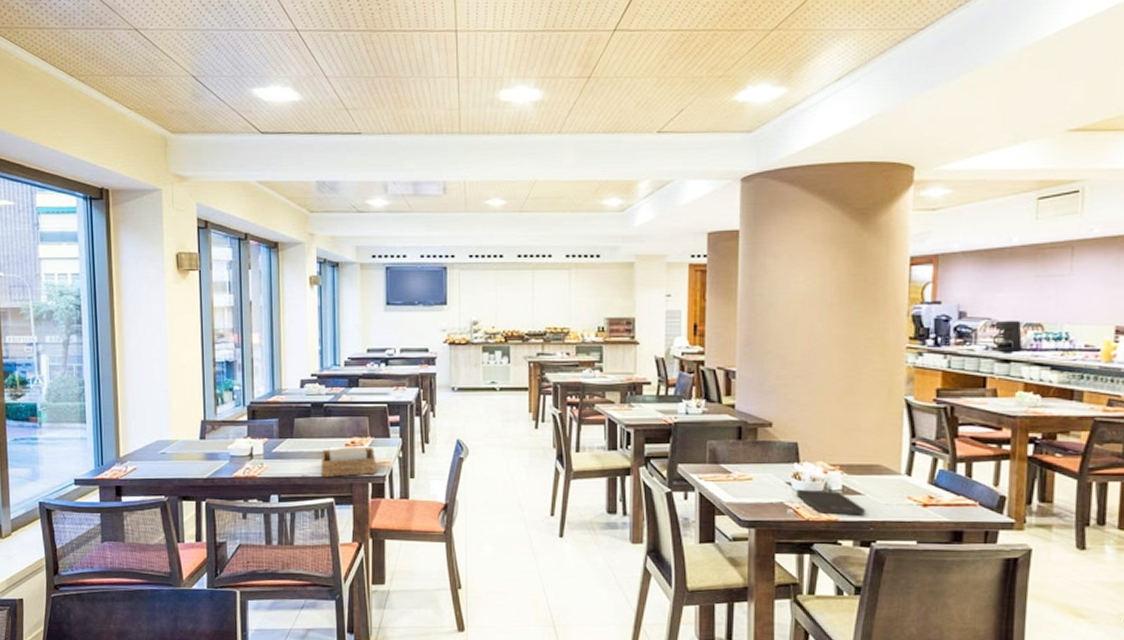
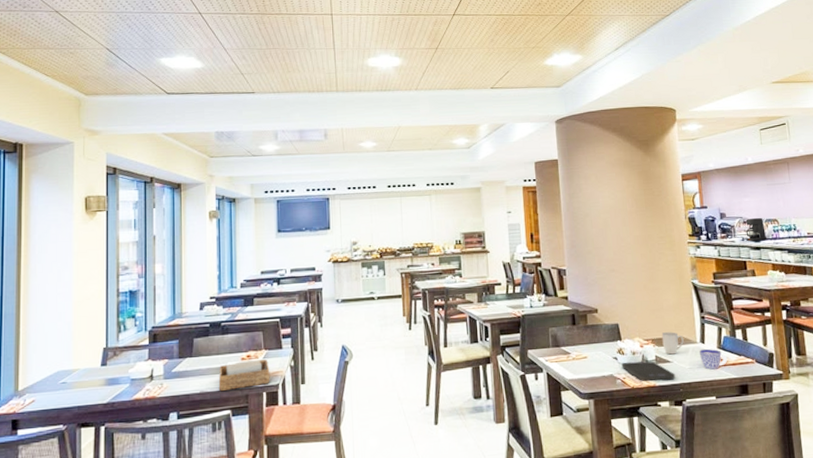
mug: none [853,458,883,486] -> present [661,332,684,355]
cup: none [901,483,940,510] -> present [698,349,728,371]

